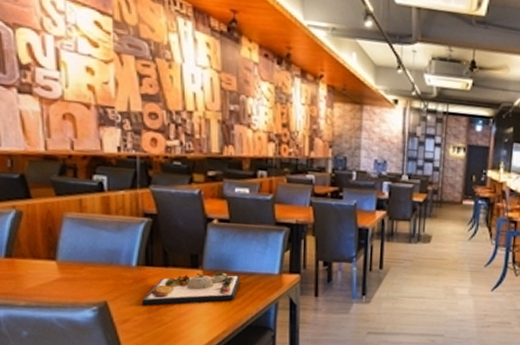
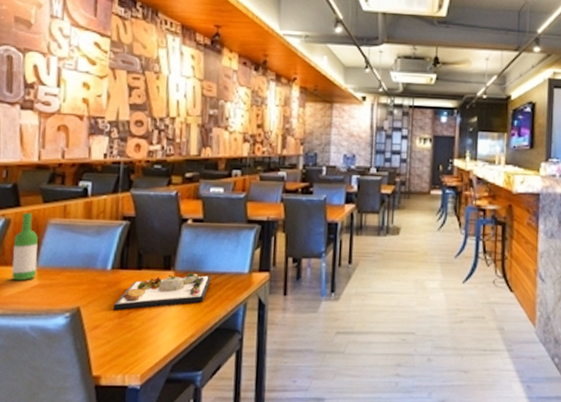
wine bottle: none [28,204,58,274] -> present [12,212,38,281]

